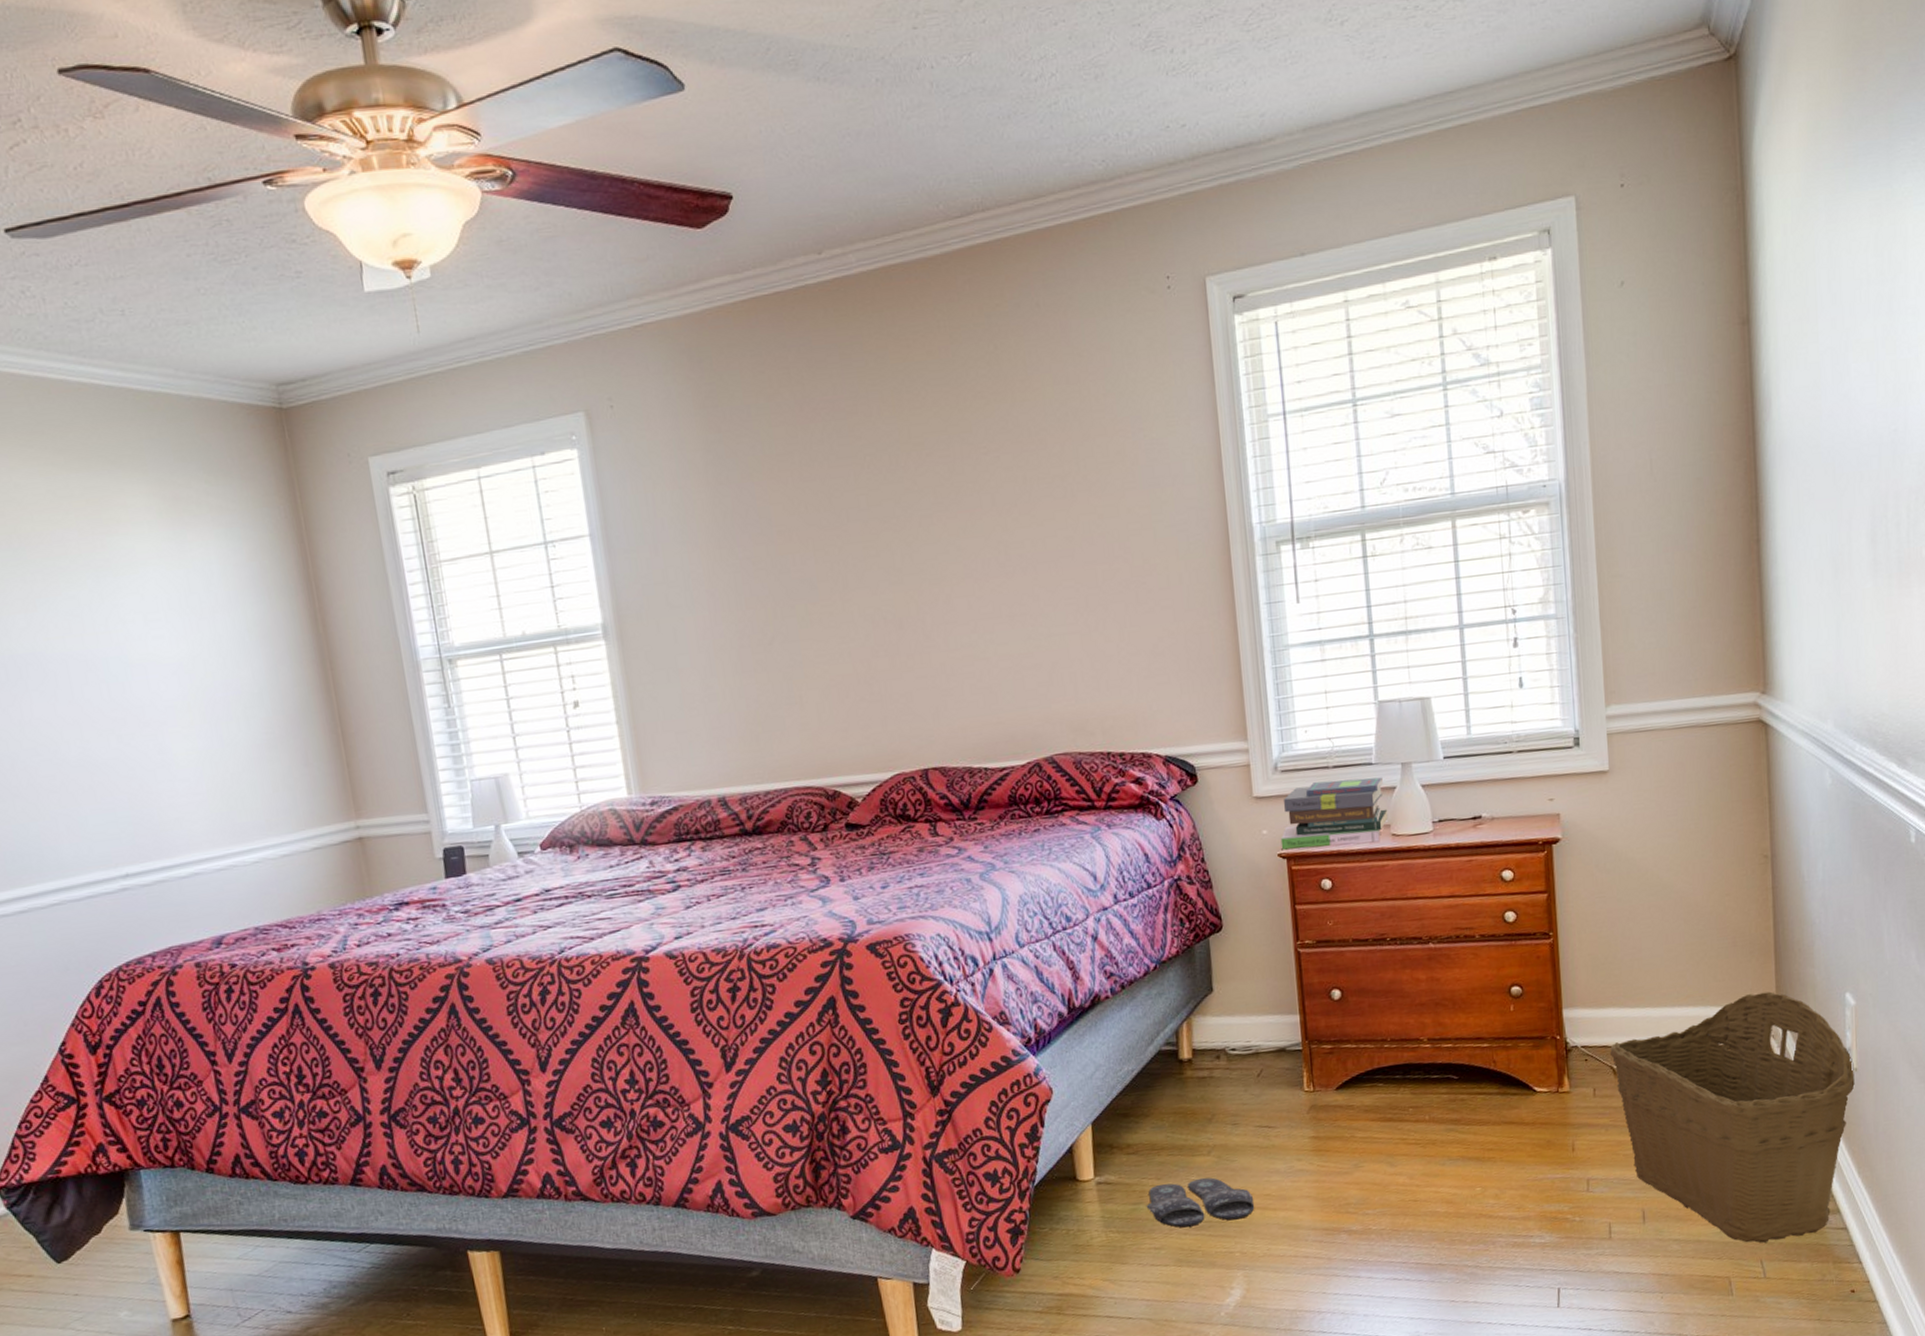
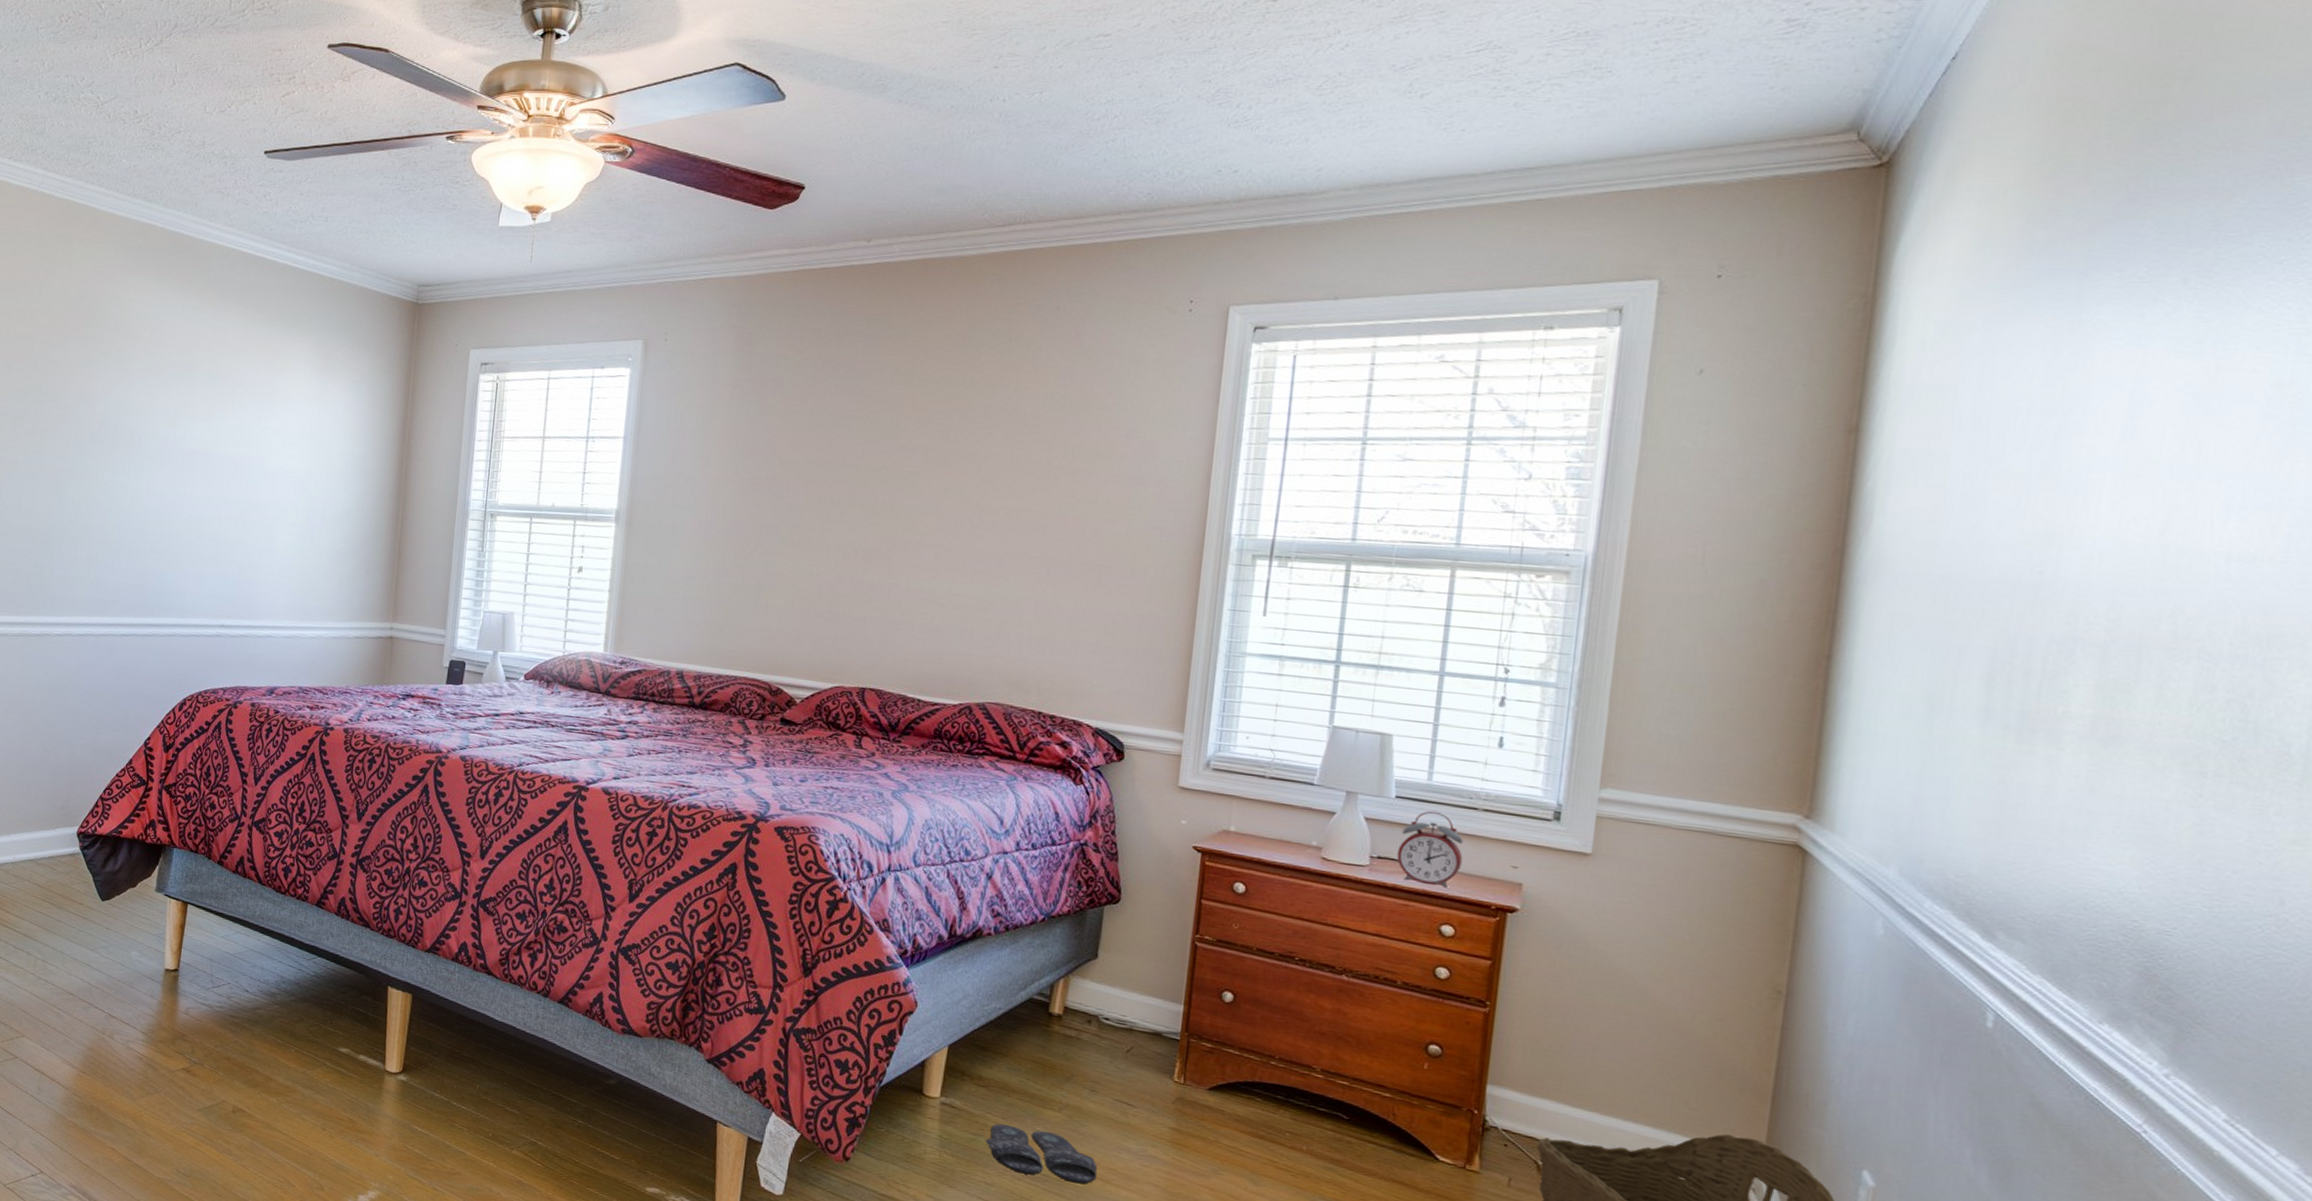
books: present [1280,777,1389,850] -> none [1198,788,1324,861]
alarm clock: none [1454,763,1509,838] -> present [1397,810,1463,889]

